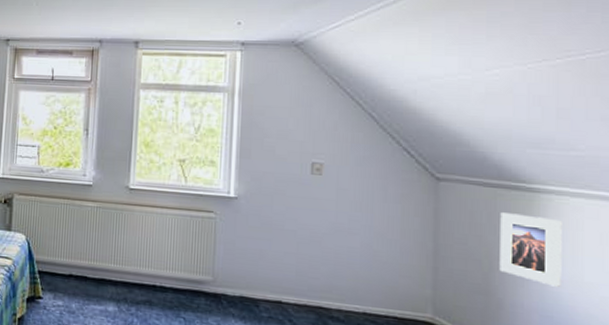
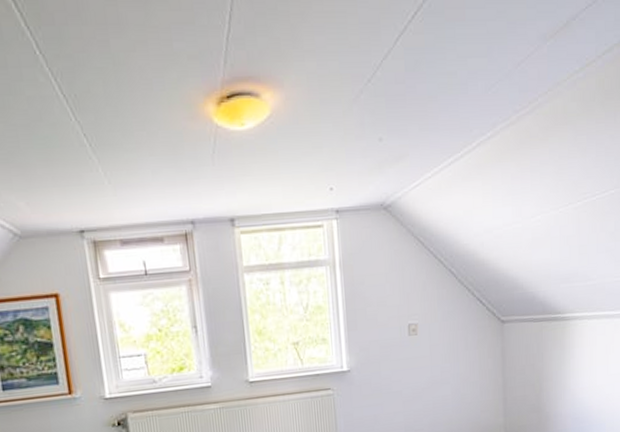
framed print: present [499,212,562,287] -> none [545,340,584,394]

